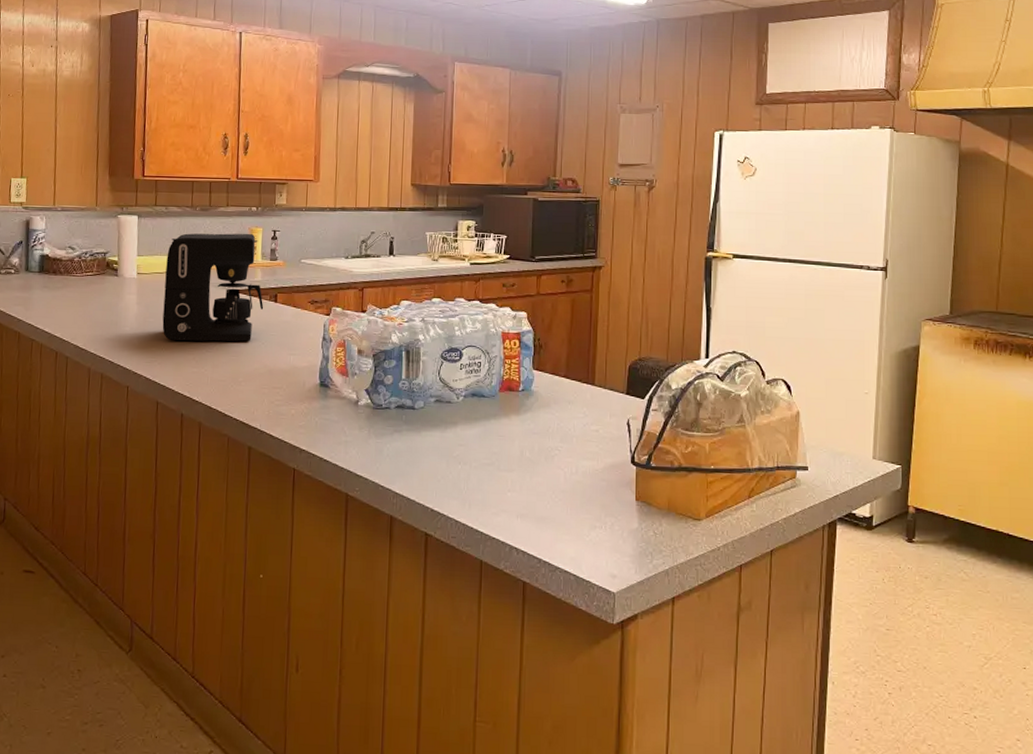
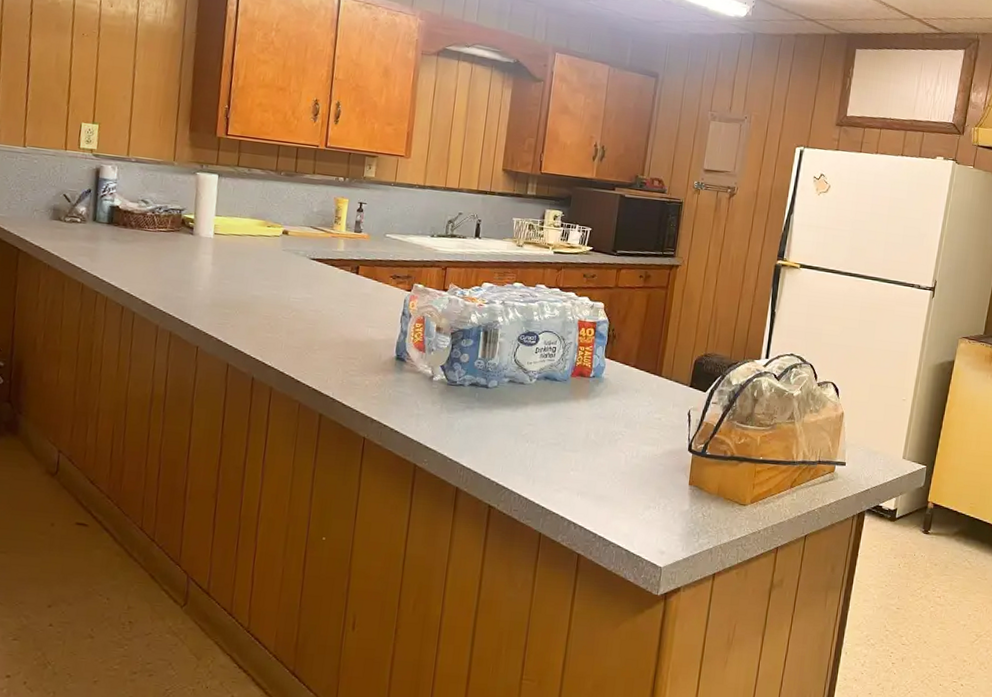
coffee maker: present [162,233,264,342] -> none [237,197,345,311]

